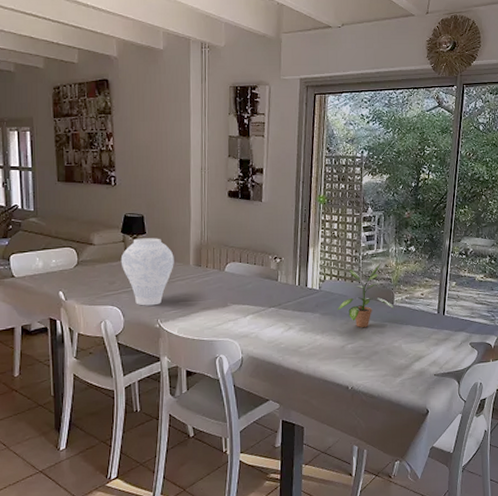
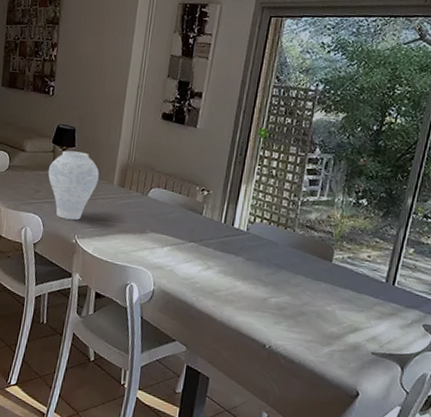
potted plant: present [337,265,394,327] -> none [264,213,332,283]

